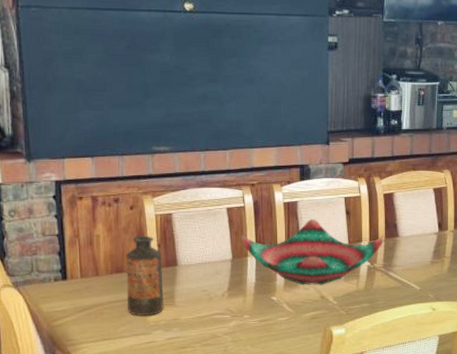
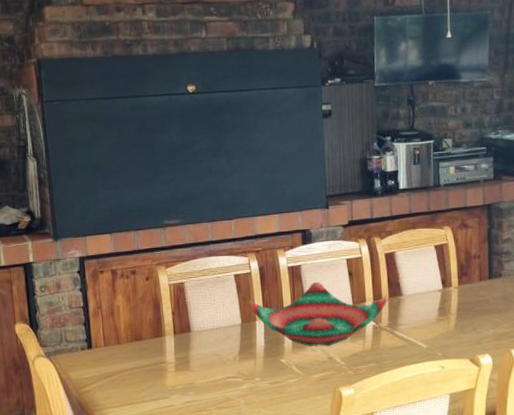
bottle: present [126,235,164,316] -> none [143,304,180,381]

